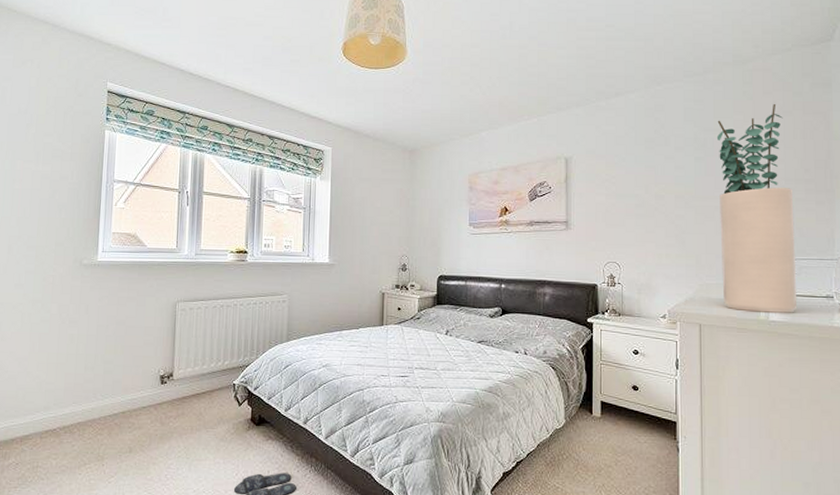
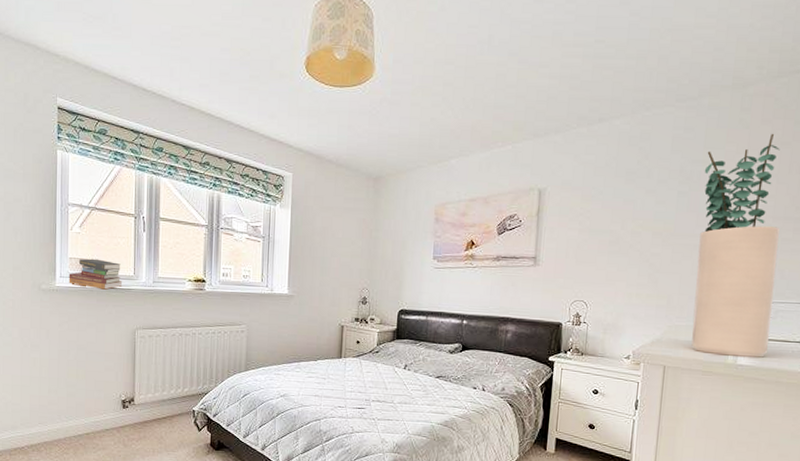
books: none [110,233,165,263] -> present [68,258,123,290]

